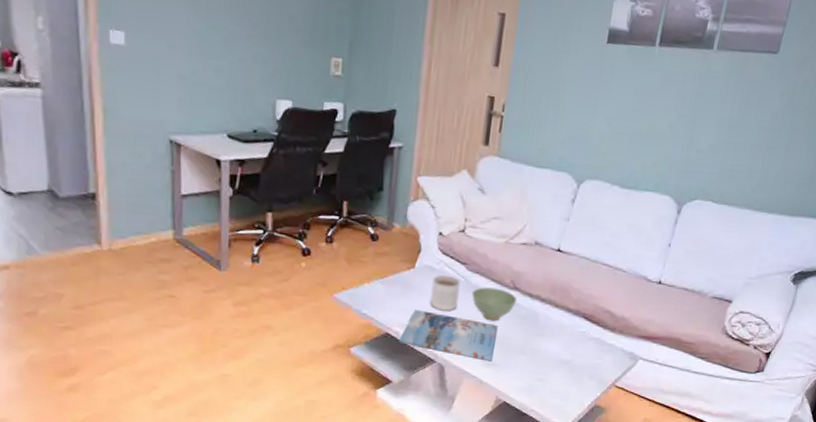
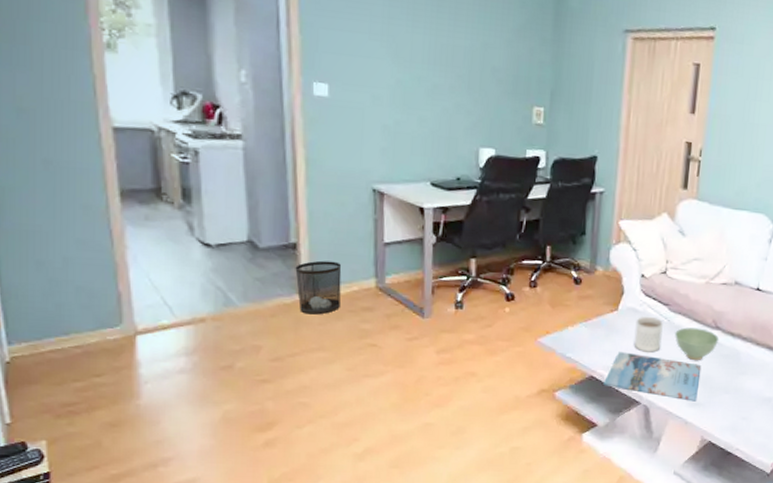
waste bin: none [94,211,140,265] -> present [295,260,342,315]

